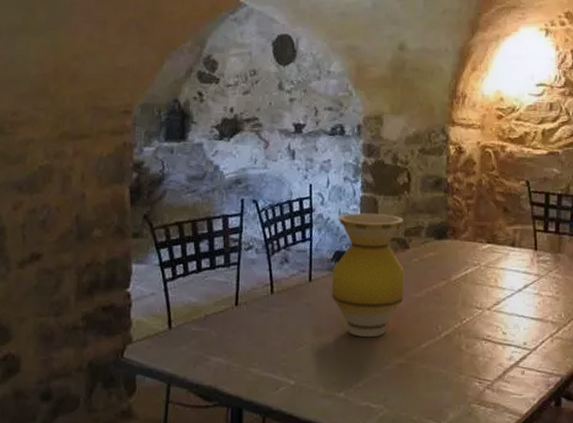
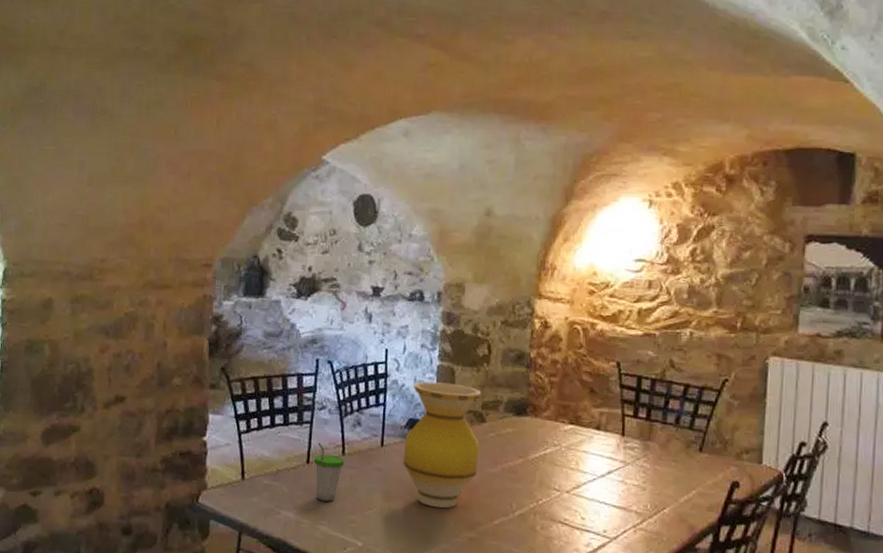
cup: none [243,284,273,342] -> present [314,443,344,502]

